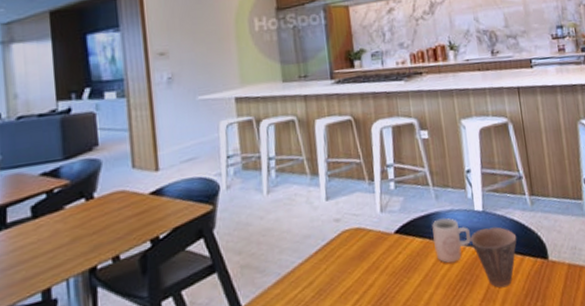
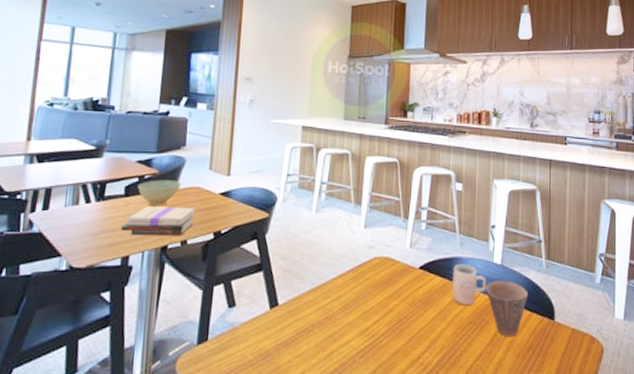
books: none [35,215,124,263] -> present [121,206,196,236]
bowl: none [47,187,101,224] -> present [137,180,182,207]

